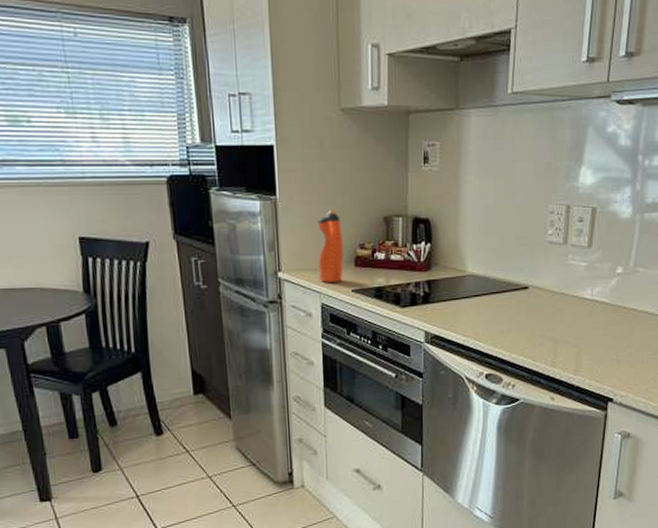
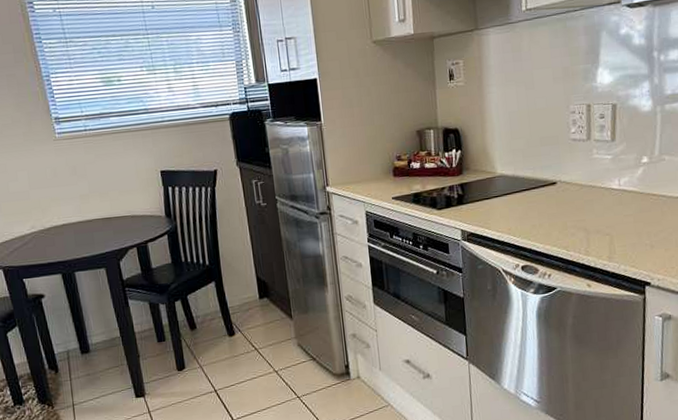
water bottle: present [317,209,345,282] -> none [358,128,384,193]

